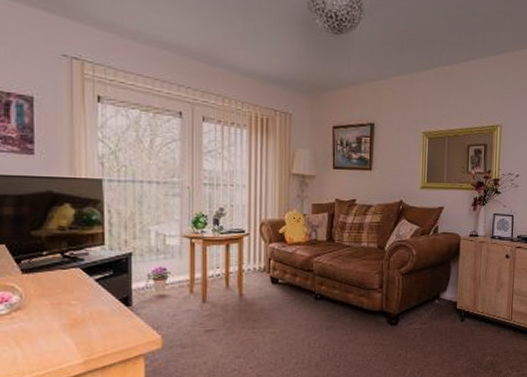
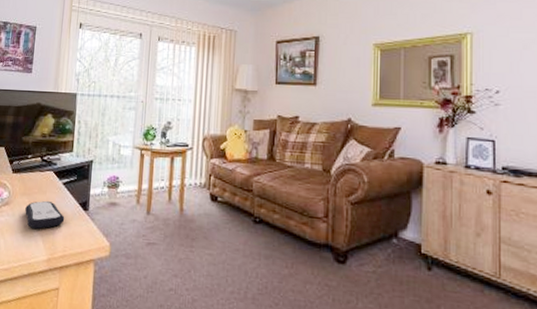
remote control: none [46,301,102,332] -> present [25,201,65,229]

